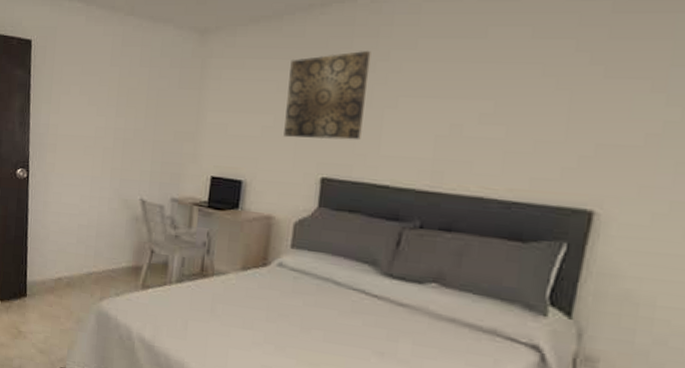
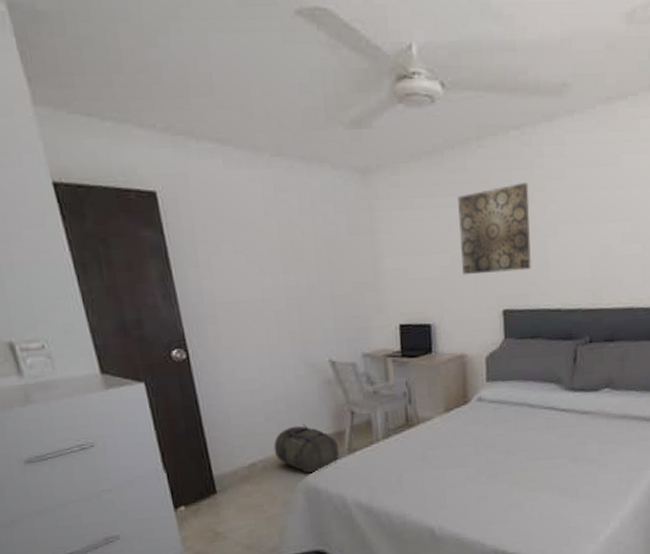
backpack: none [78,252,134,300] -> present [273,424,340,473]

